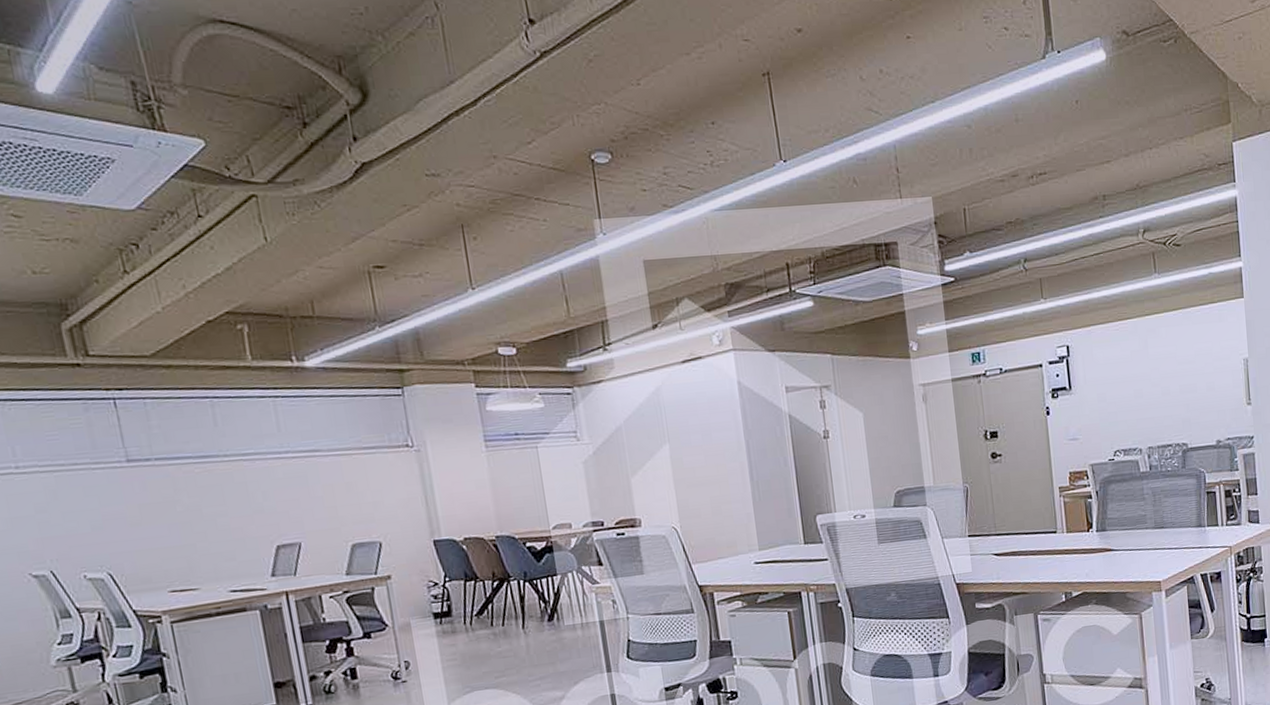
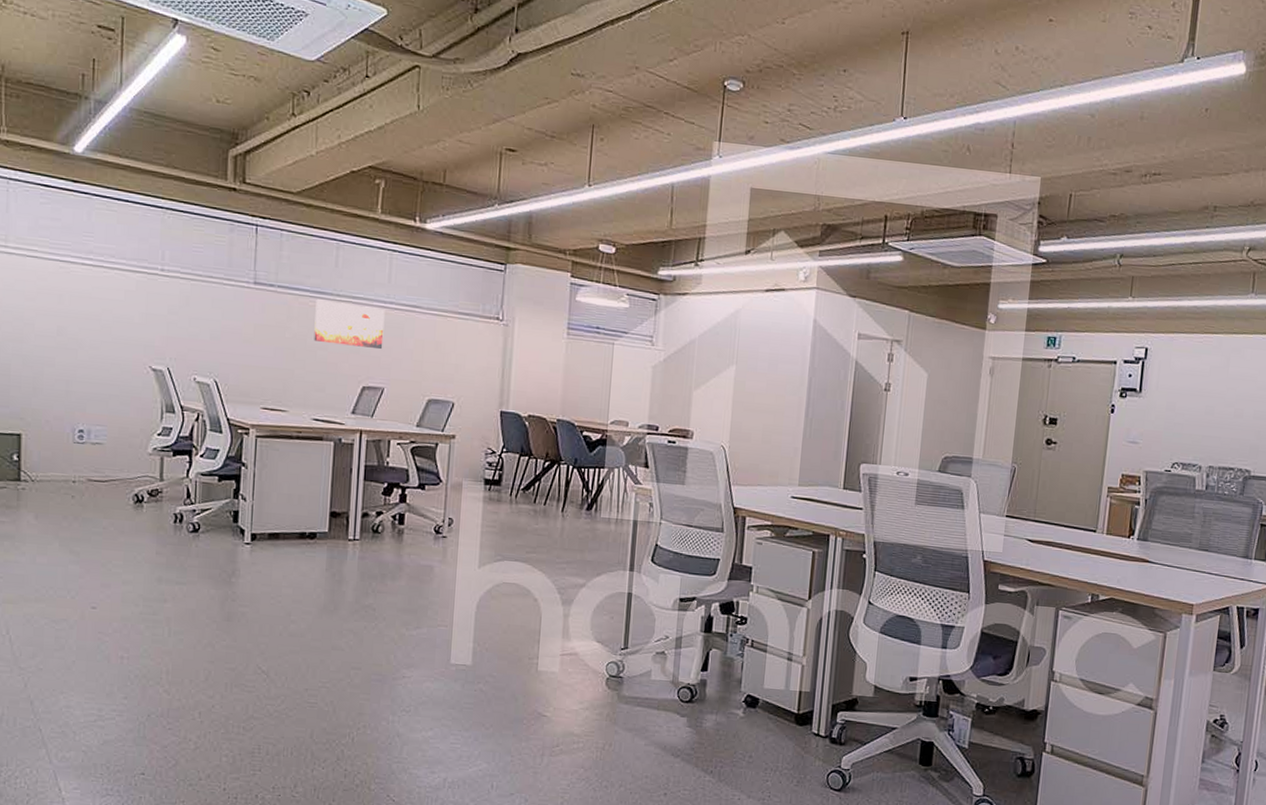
wall art: none [202,460,289,509] -> present [314,299,385,350]

